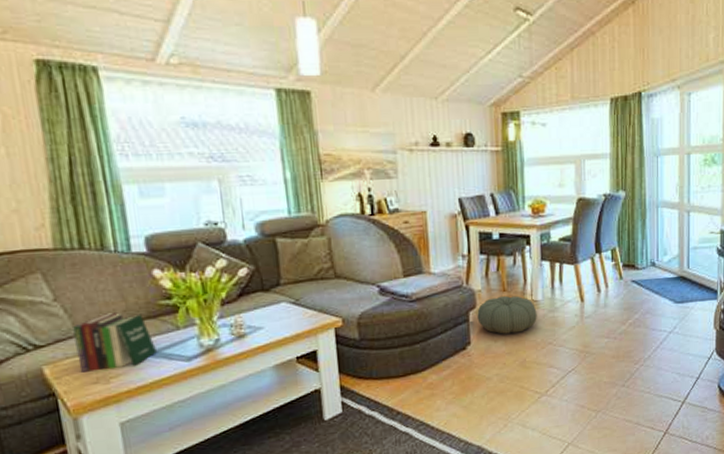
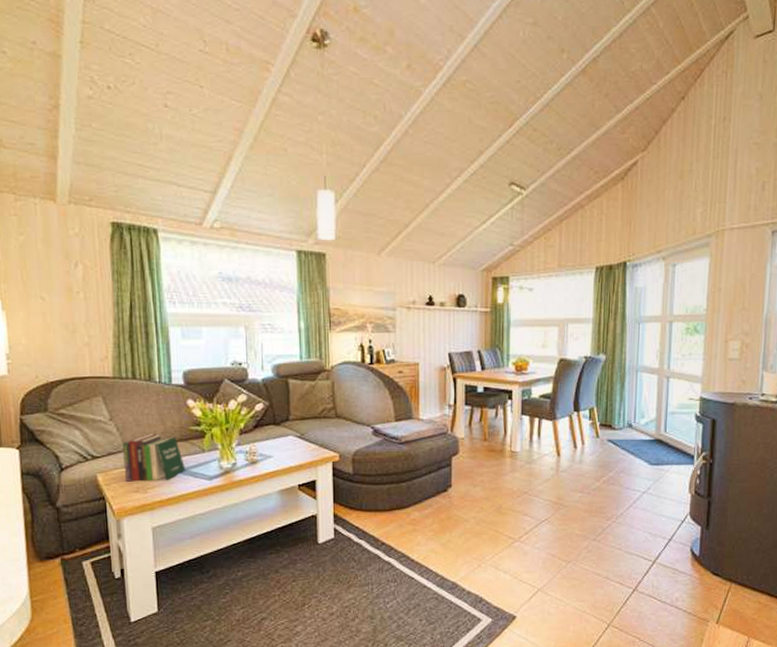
pouf: present [477,295,537,334] -> none [459,445,515,480]

